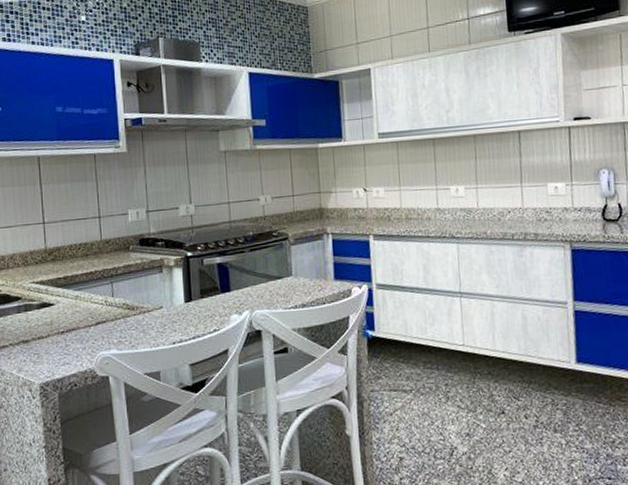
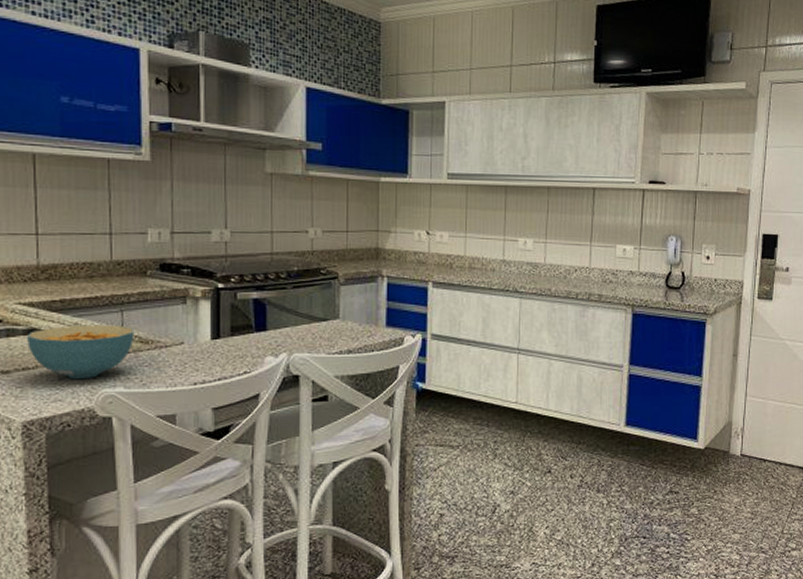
cereal bowl: none [39,295,123,344] -> present [26,325,135,378]

